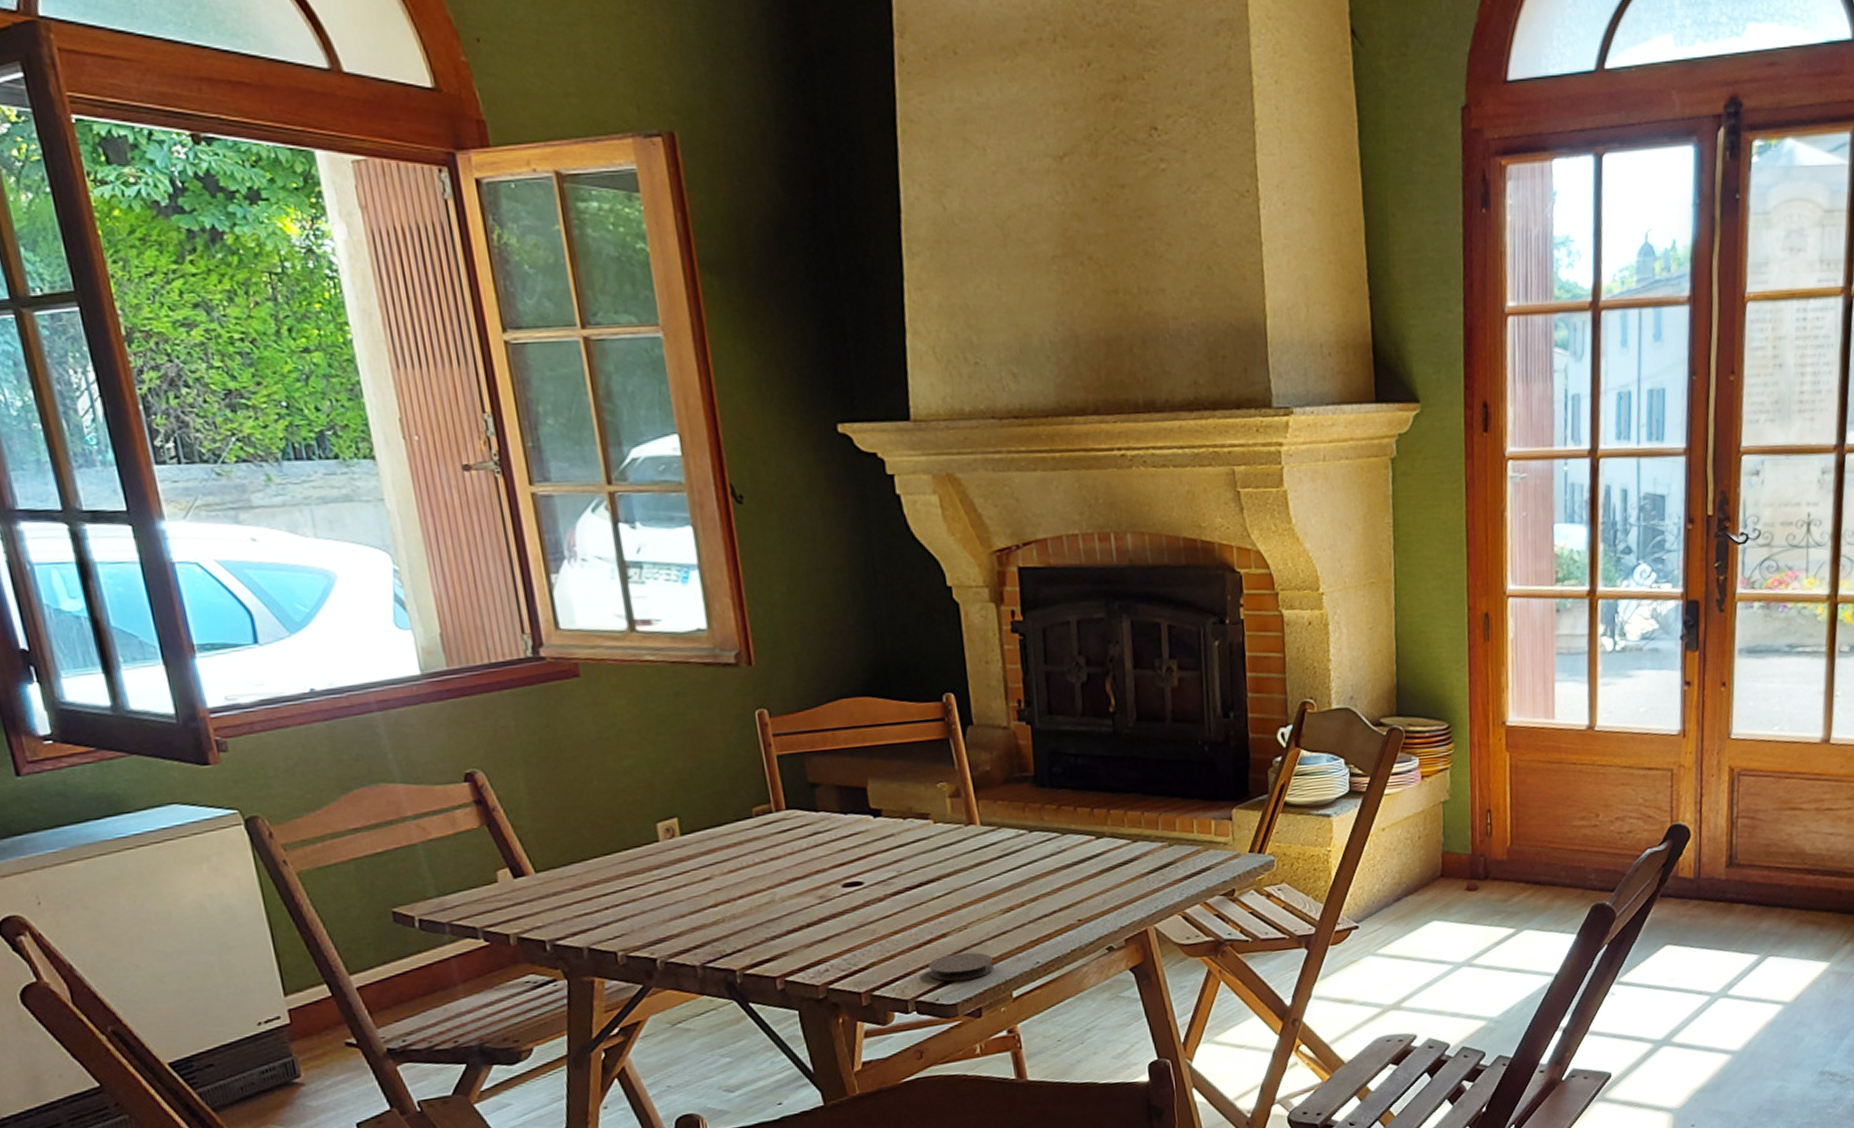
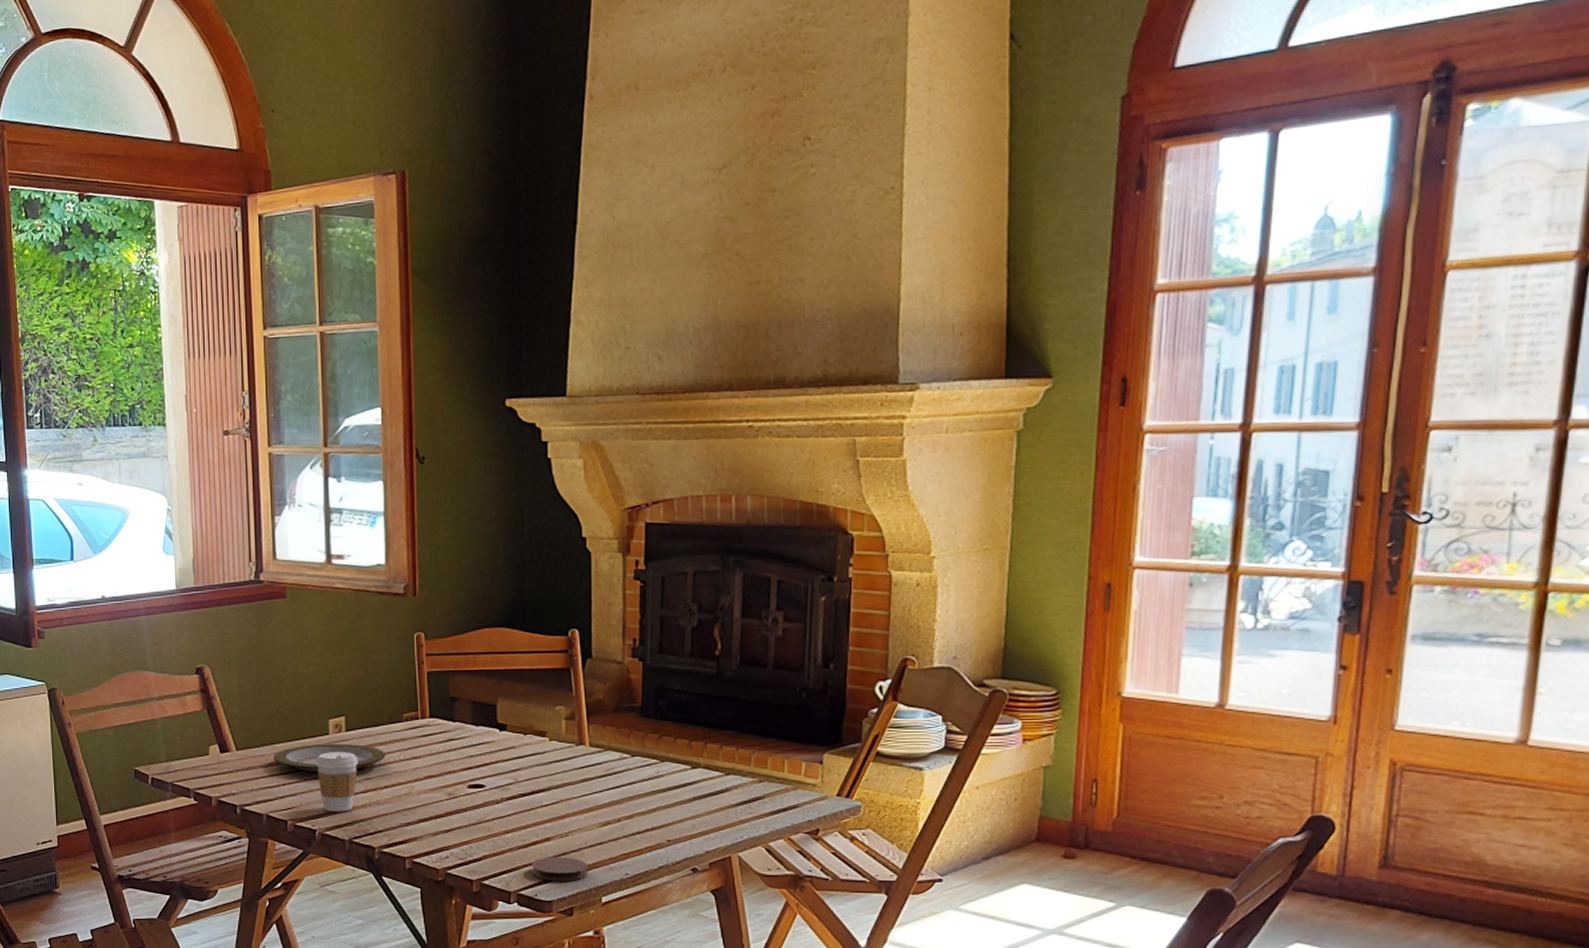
plate: none [587,849,736,890] -> present [273,743,385,773]
coffee cup: none [645,860,702,935] -> present [316,752,358,812]

